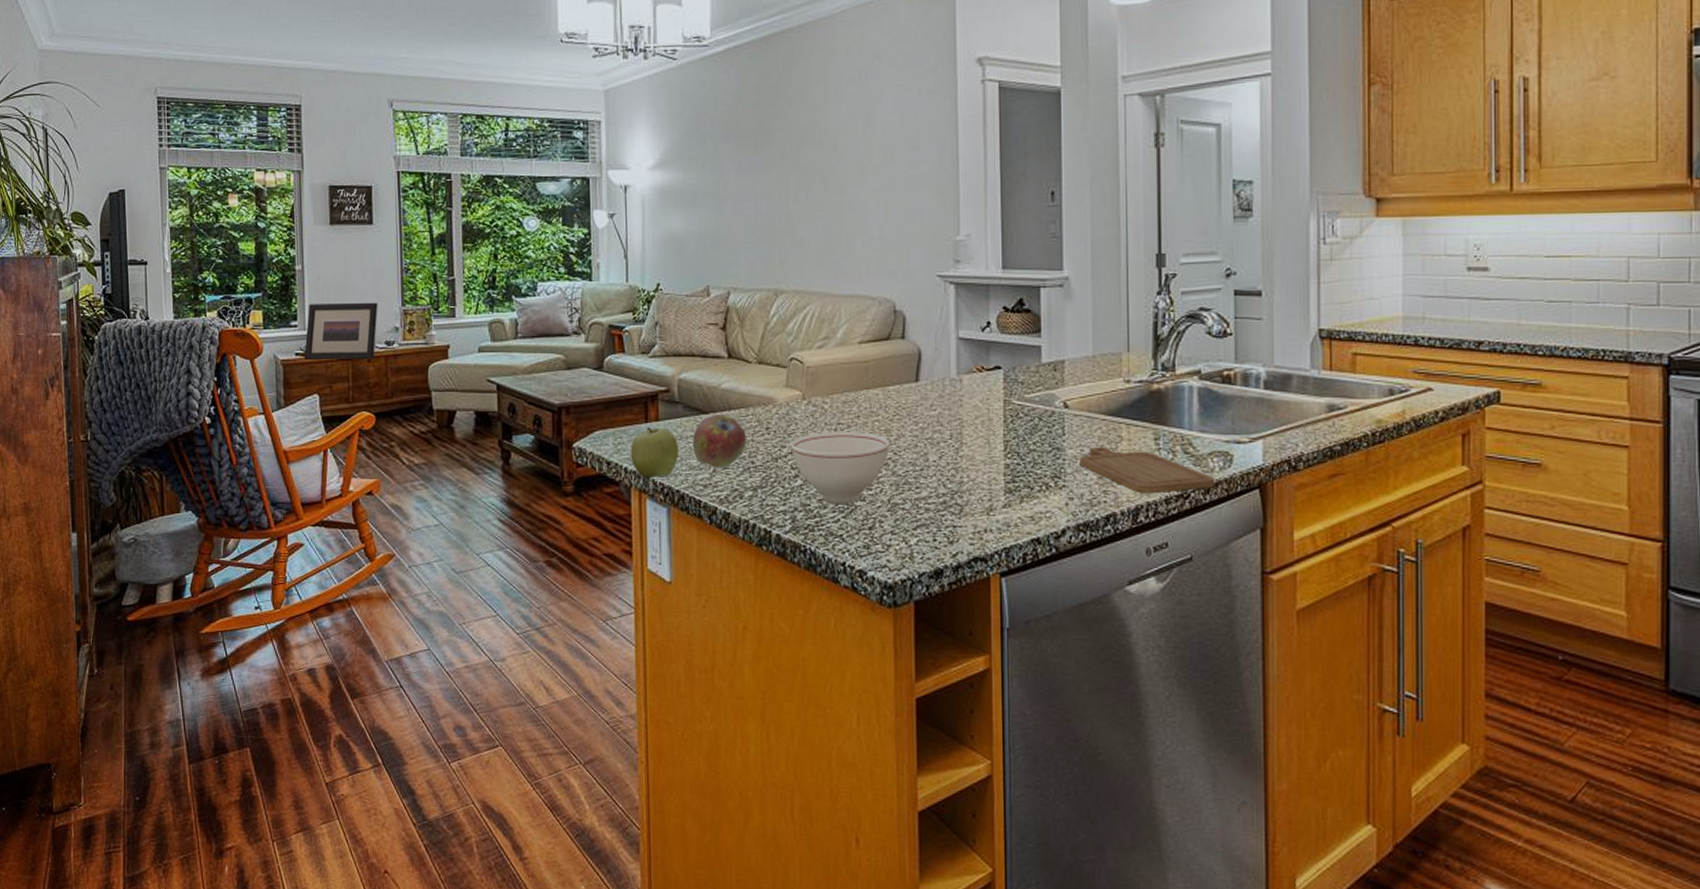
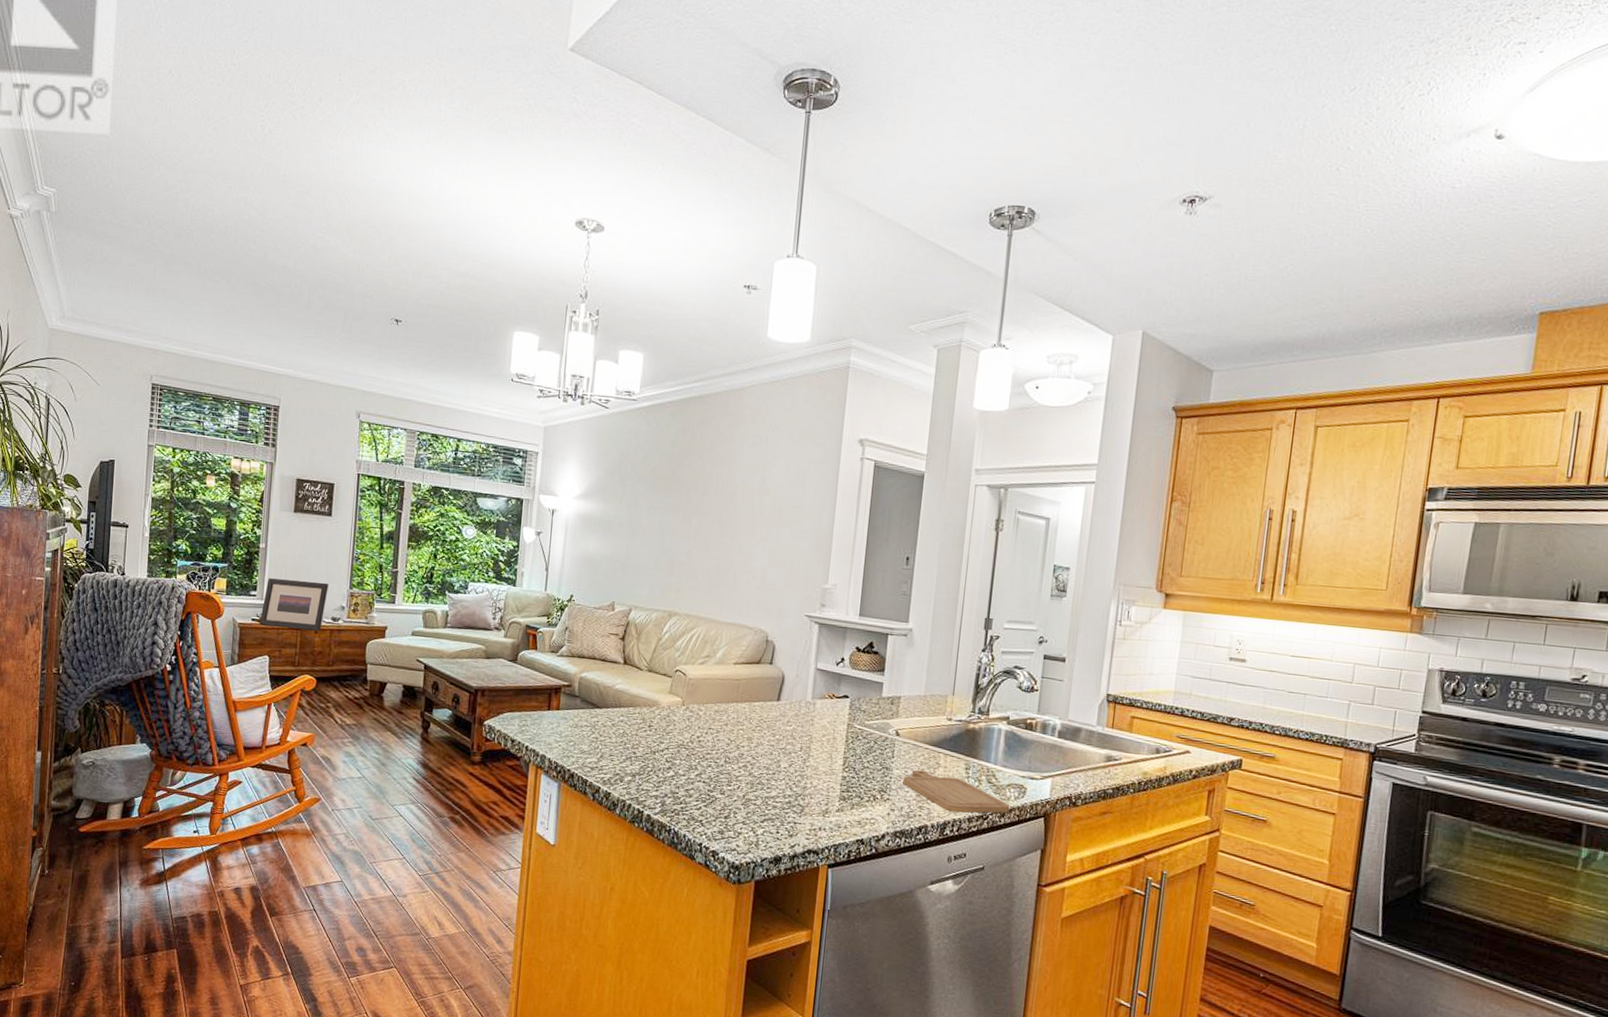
fruit: present [630,427,679,477] -> none [532,714,574,758]
fruit: present [692,414,747,468] -> none [585,709,632,755]
bowl: present [789,431,890,504] -> none [667,734,751,796]

